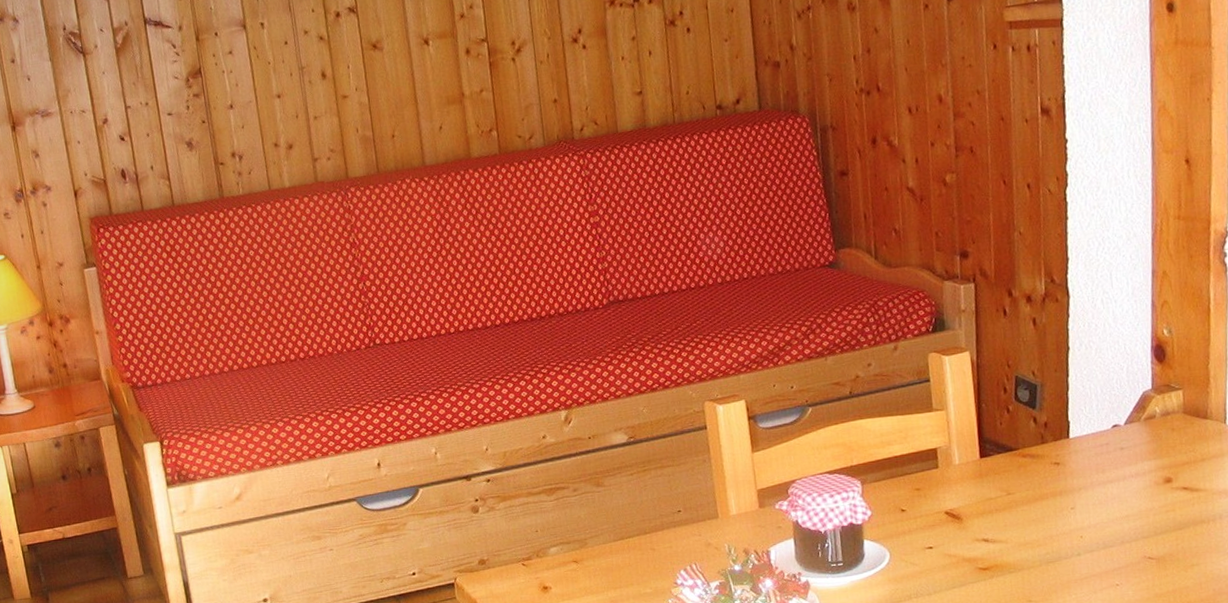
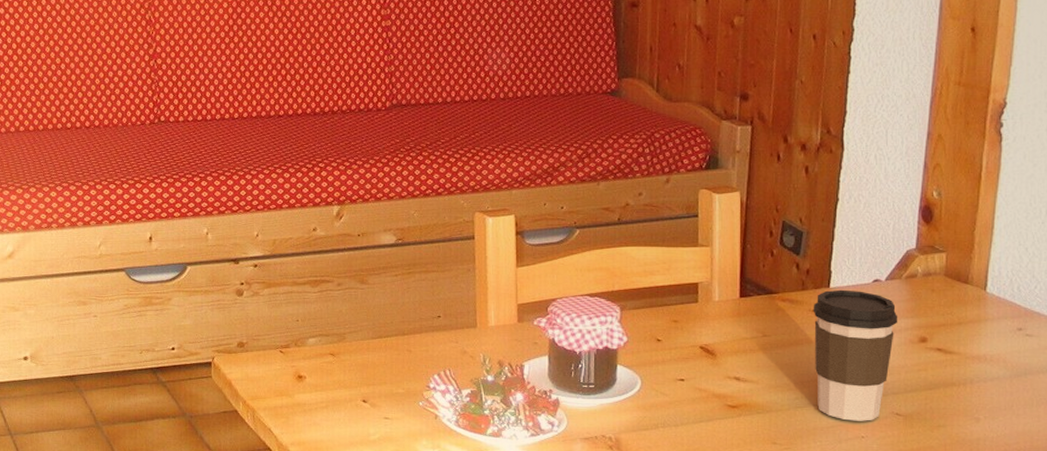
coffee cup: none [1054,438,1142,570] -> present [813,289,898,421]

